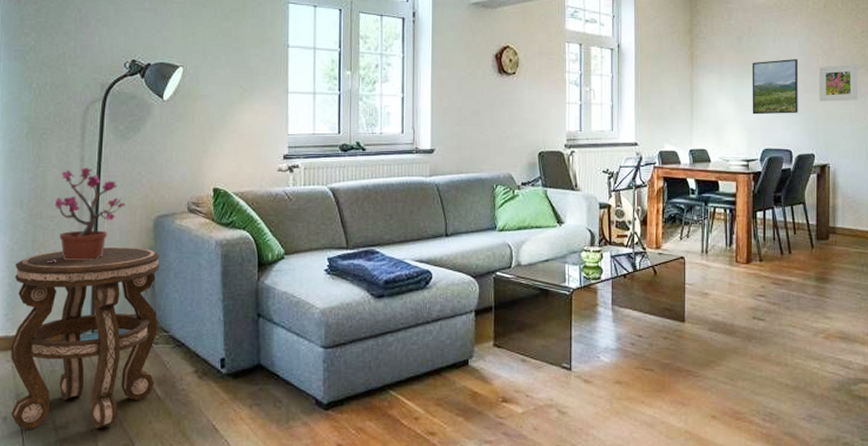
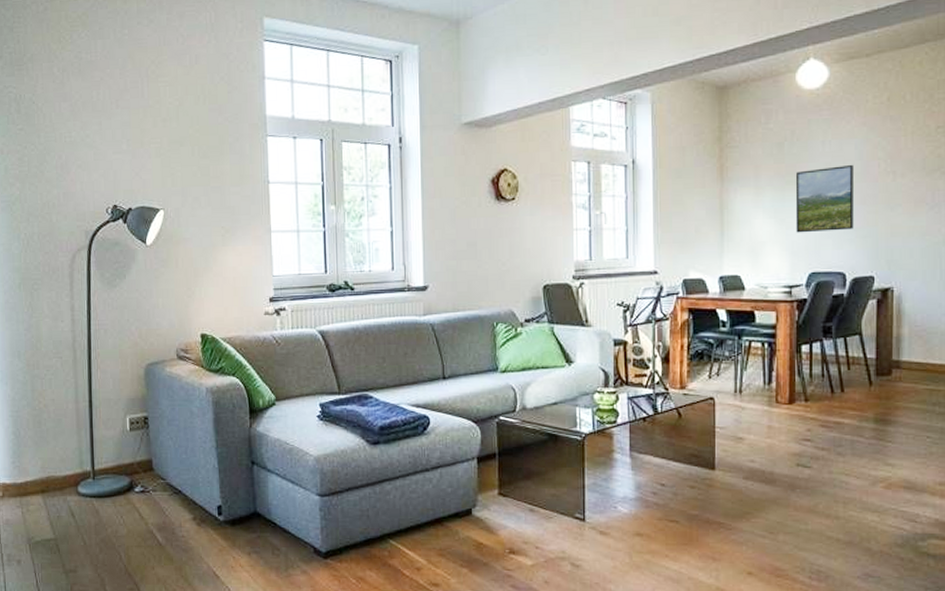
side table: present [11,246,160,429] -> none [18,395,156,573]
potted plant: present [46,167,126,263] -> none [46,316,116,412]
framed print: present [818,65,859,102] -> none [880,168,932,214]

